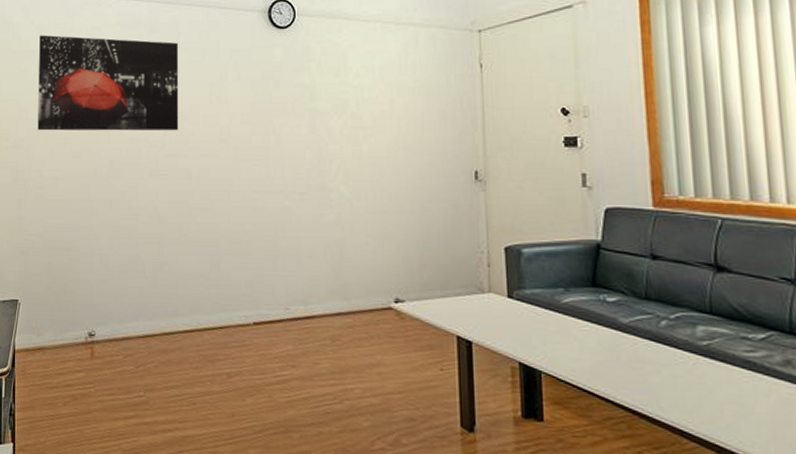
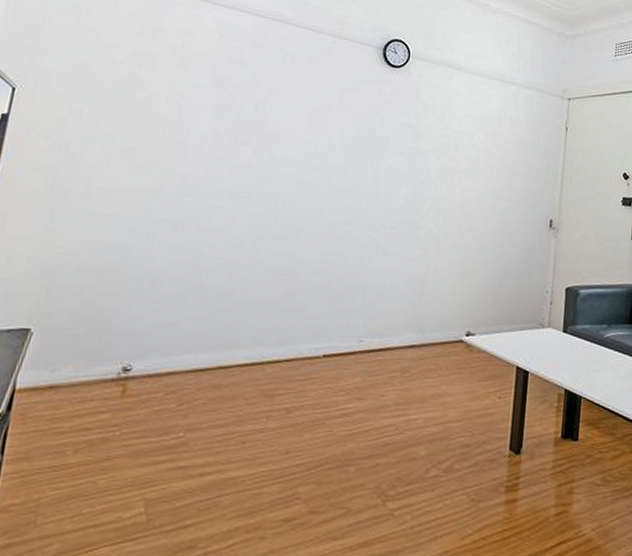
wall art: present [37,35,179,131] -> none [93,27,284,153]

